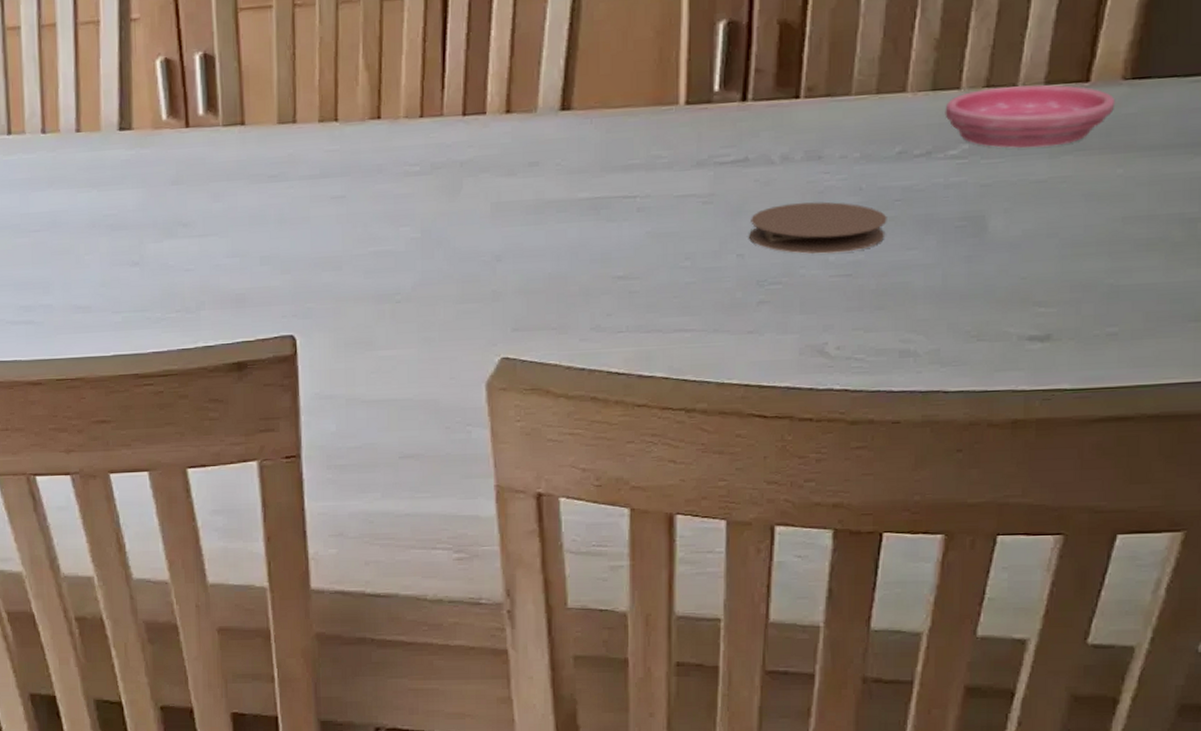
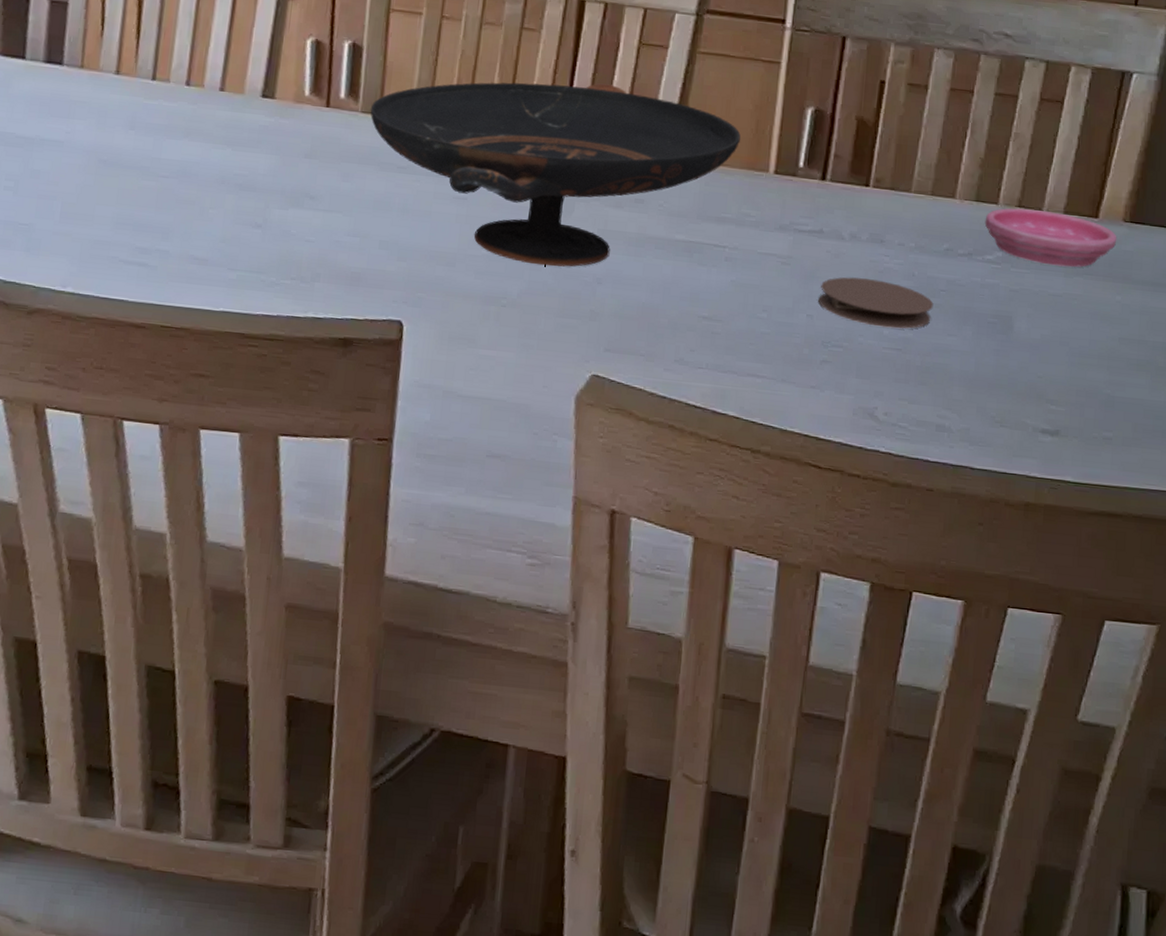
decorative bowl: none [231,41,642,253] -> present [370,82,741,267]

